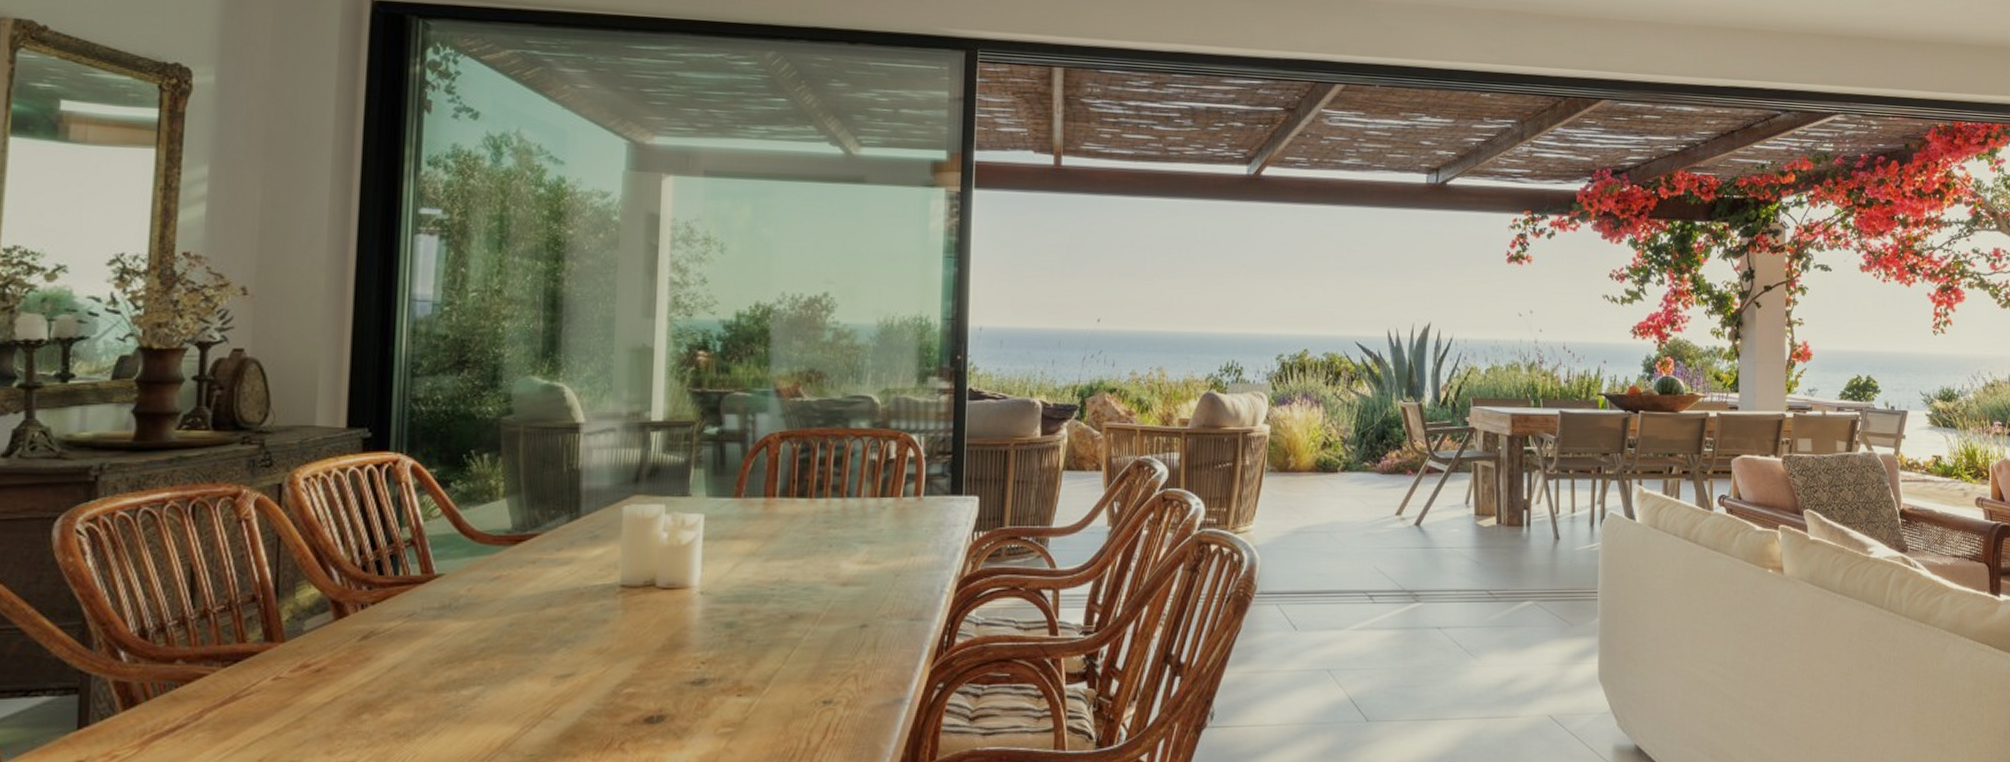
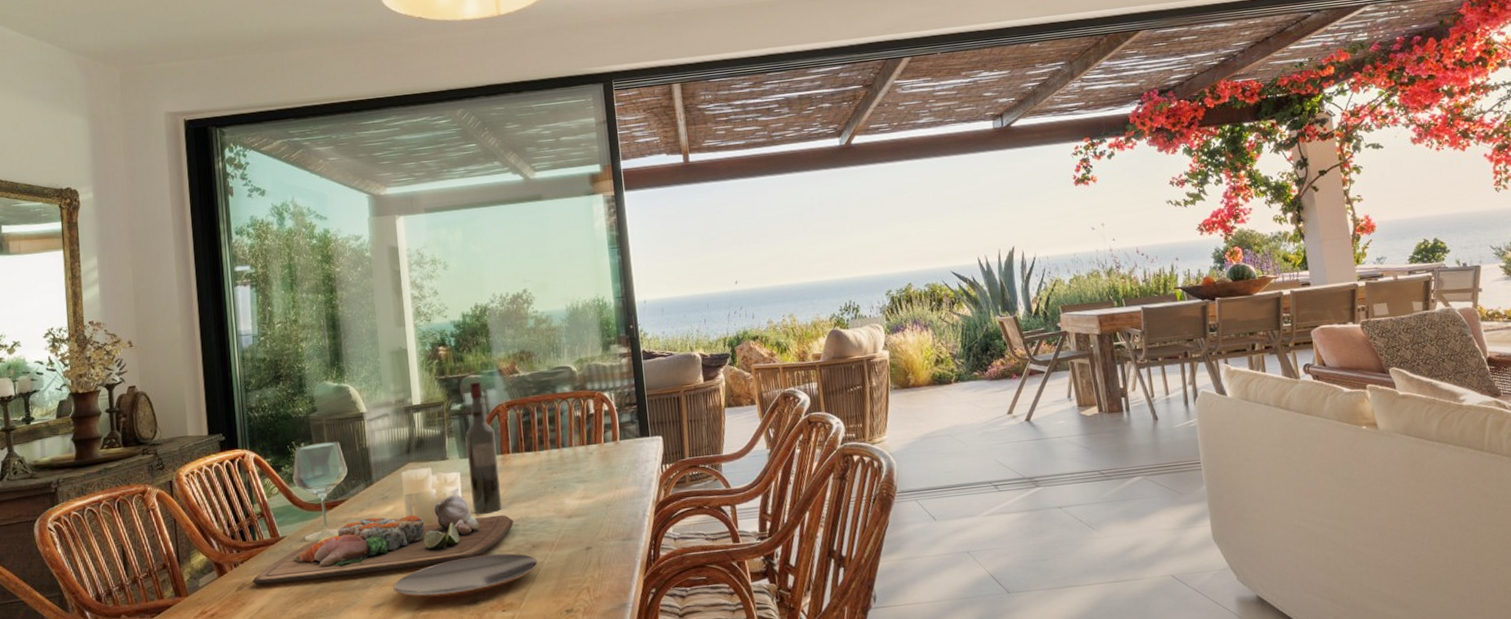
food platter: none [385,543,769,638] -> present [252,495,514,586]
wine glass: none [464,455,547,584] -> present [292,441,348,542]
plate: none [590,622,796,673] -> present [393,553,539,598]
wine bottle: none [716,401,759,570] -> present [465,381,503,514]

